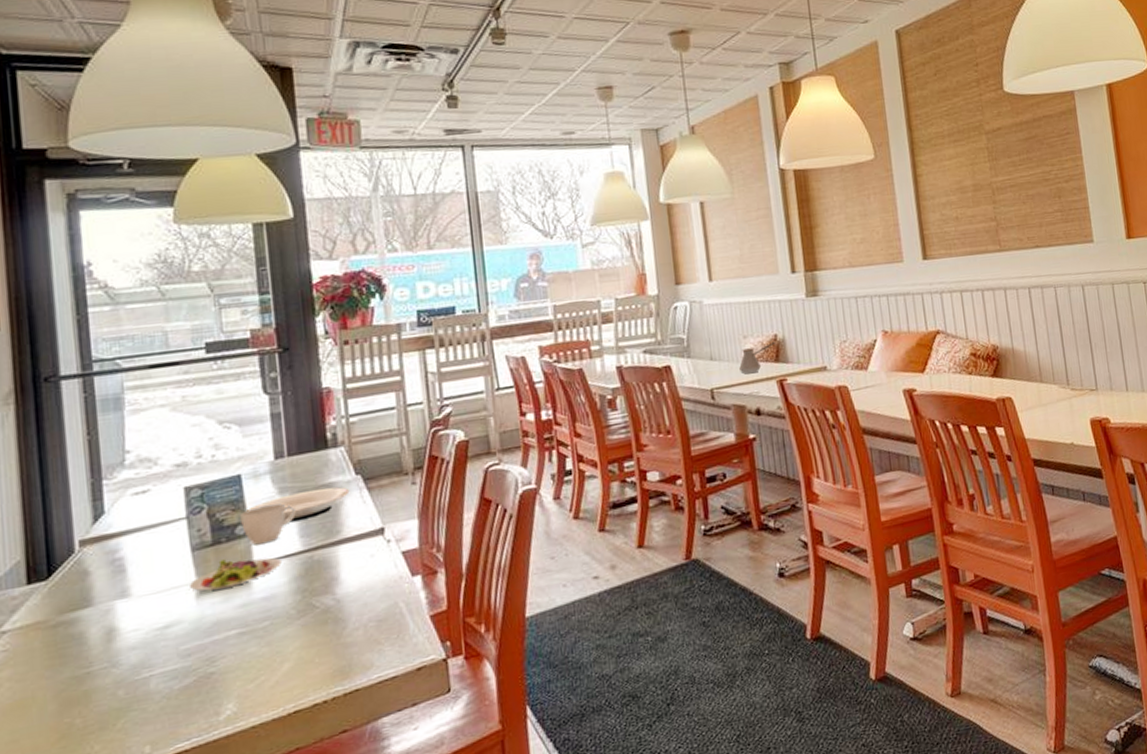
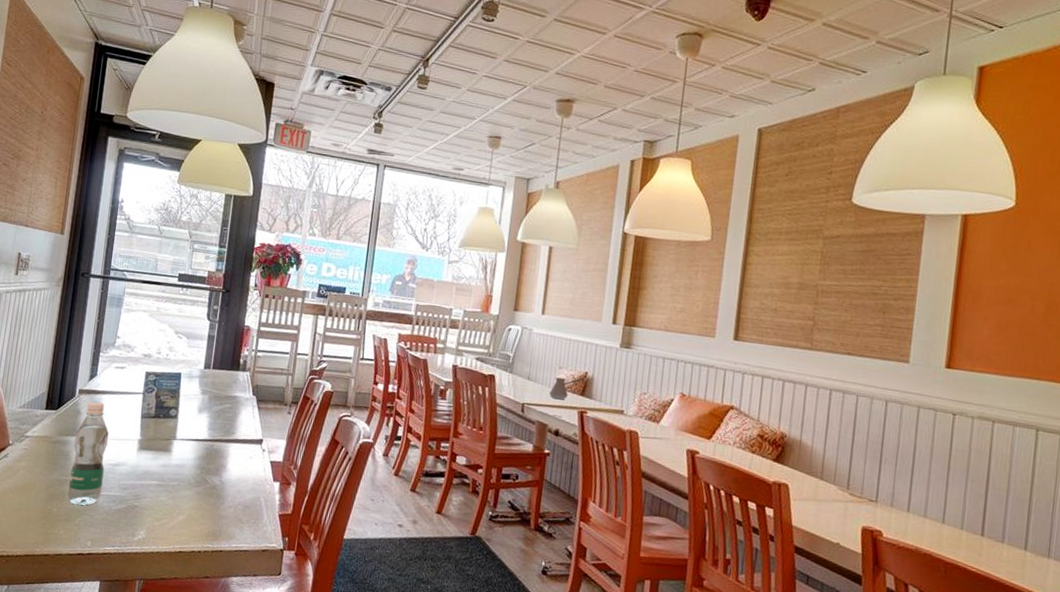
bottle: none [87,549,151,703] -> present [68,402,109,506]
salad plate: present [190,557,282,591] -> none [135,429,193,451]
cup: present [240,503,296,546] -> none [174,399,210,427]
plate: present [247,487,350,523] -> none [180,396,247,418]

